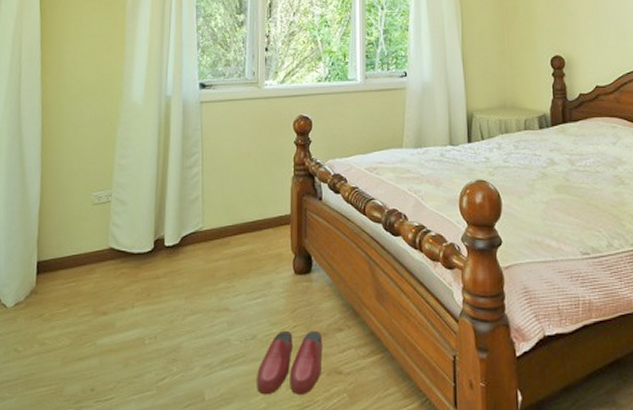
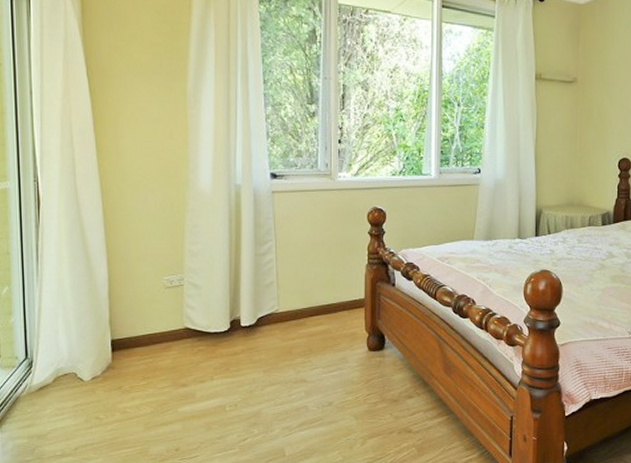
slippers: present [257,330,323,394] -> none [334,397,394,449]

